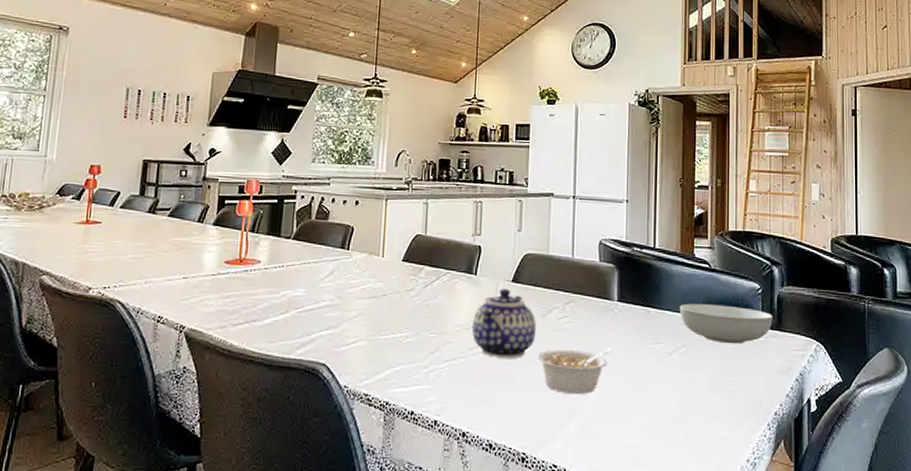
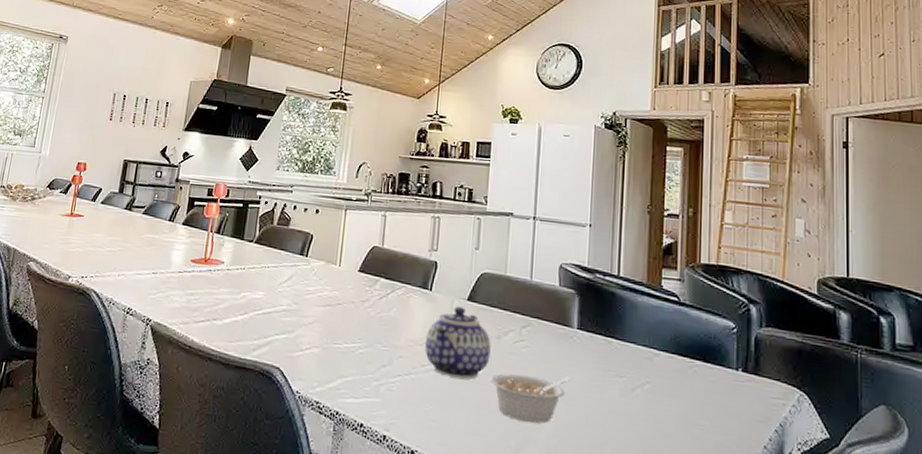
serving bowl: present [679,303,773,344] -> none [644,337,750,386]

